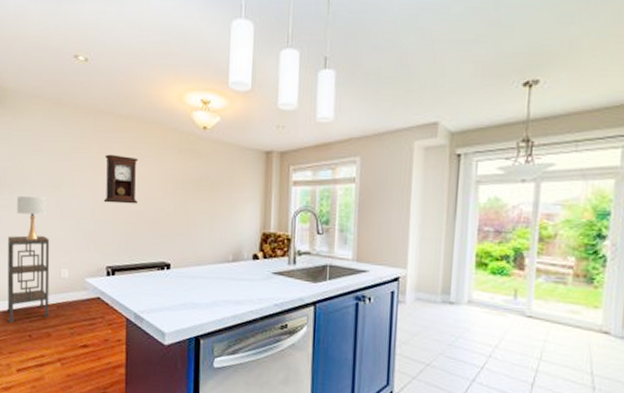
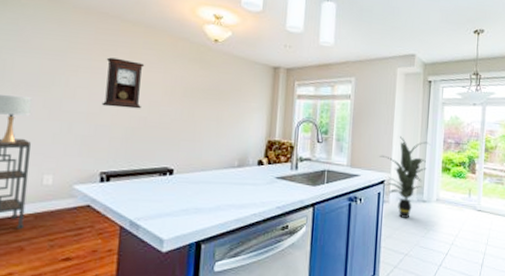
indoor plant: none [392,224,460,324] -> present [379,136,430,219]

